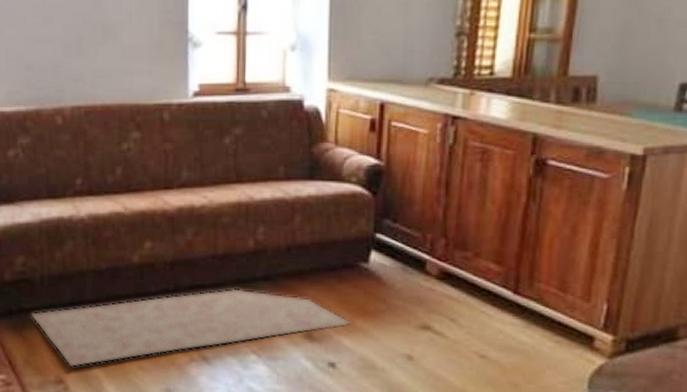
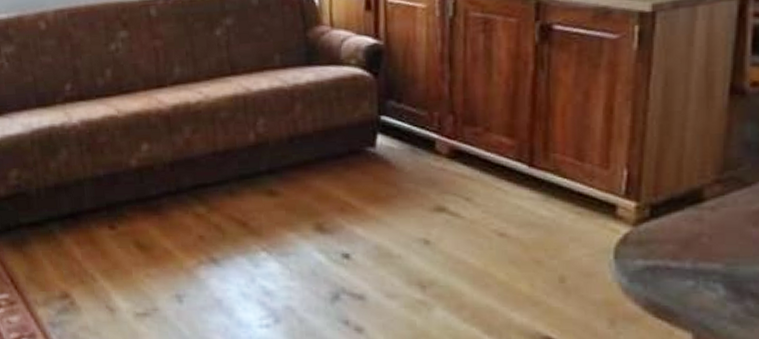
rug: present [31,288,351,368] -> none [30,184,362,281]

